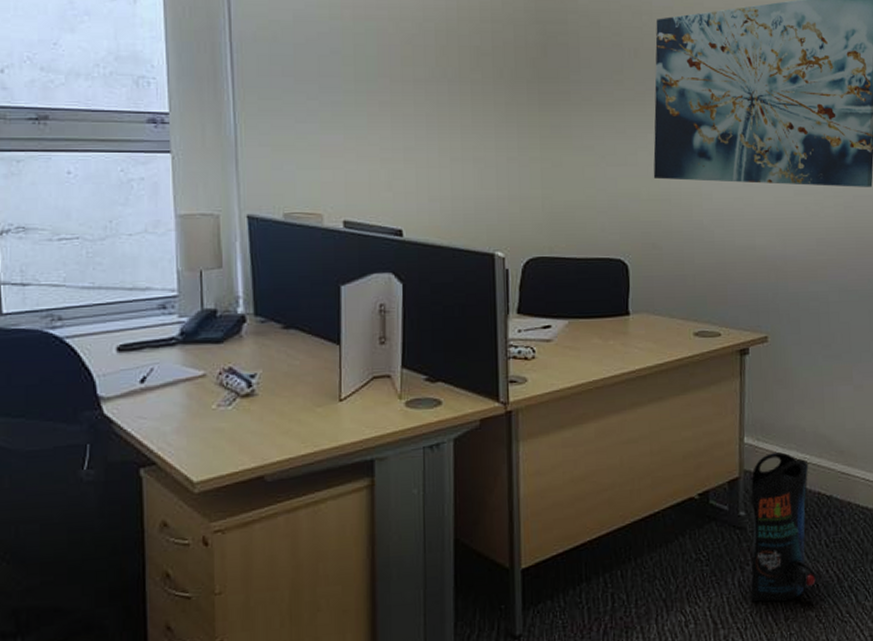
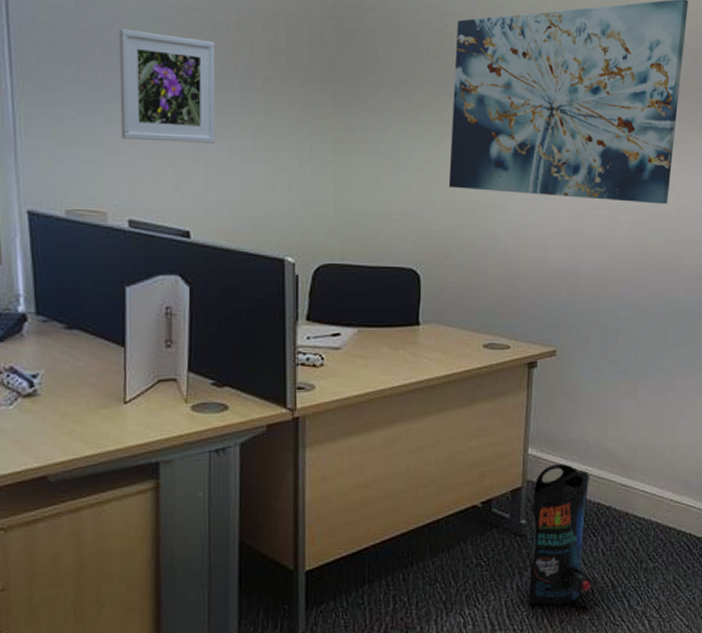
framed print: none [334,41,426,145] -> present [119,29,216,143]

